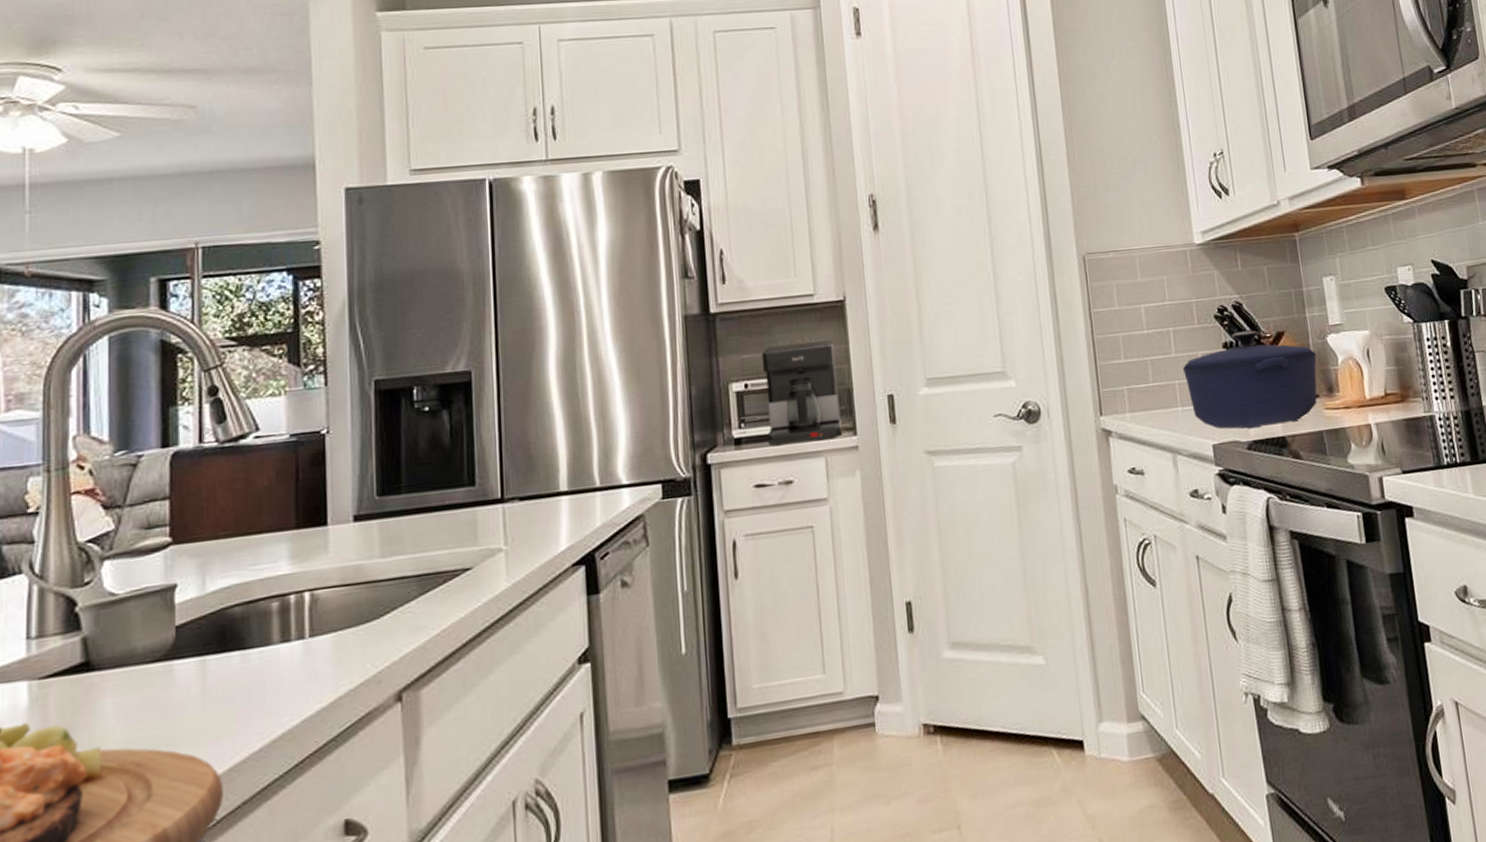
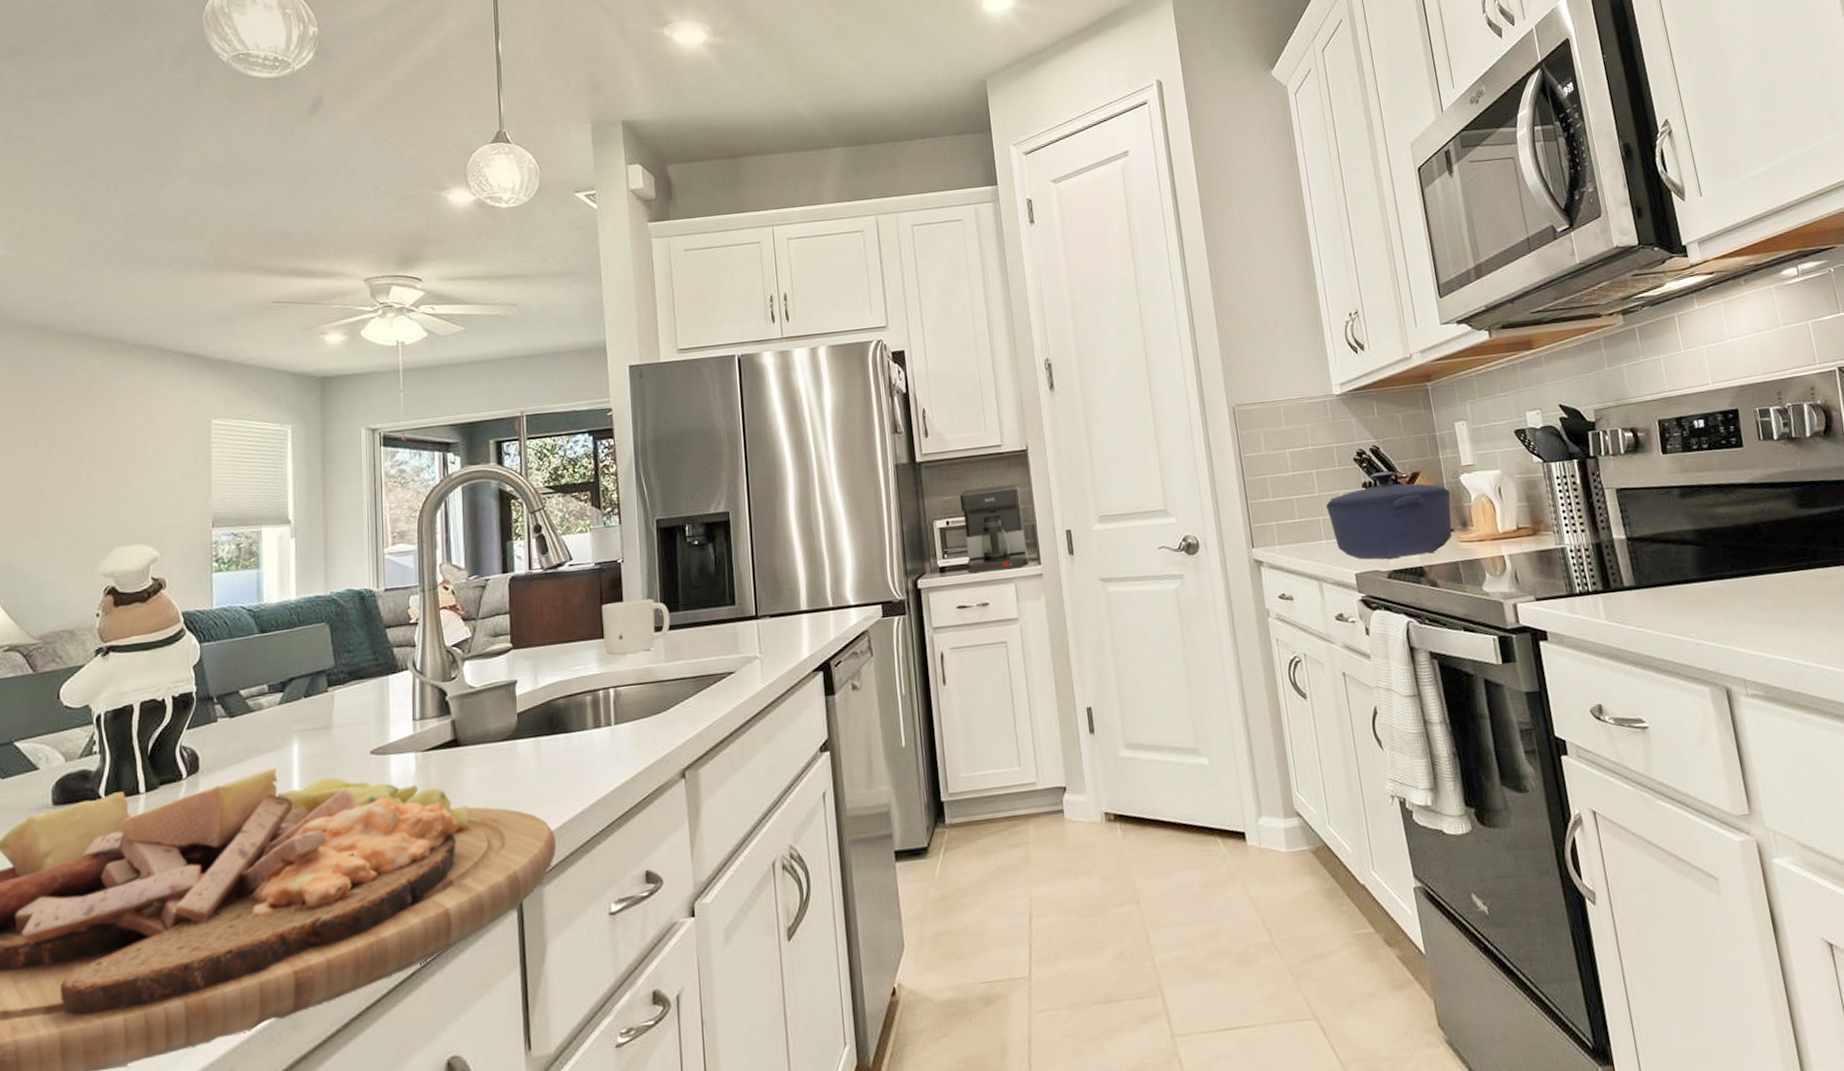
mug: none [296,478,389,551] -> present [601,599,670,656]

